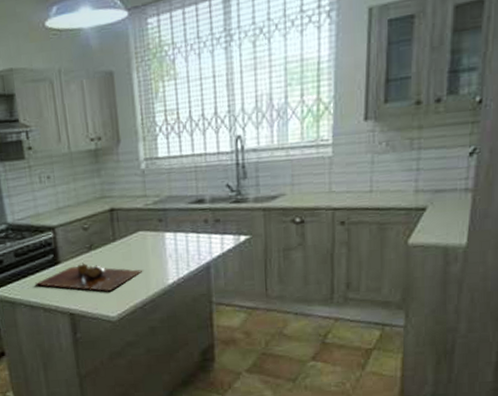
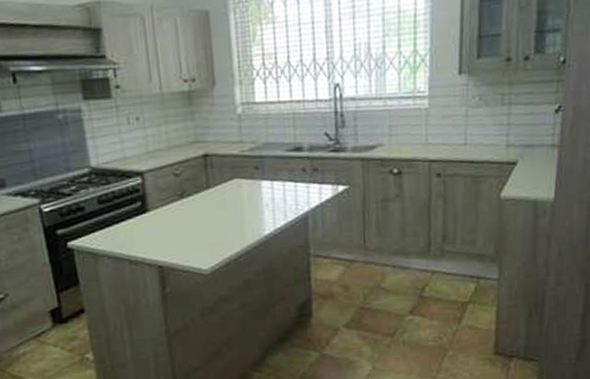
cutting board: present [35,263,143,292] -> none [121,211,238,243]

